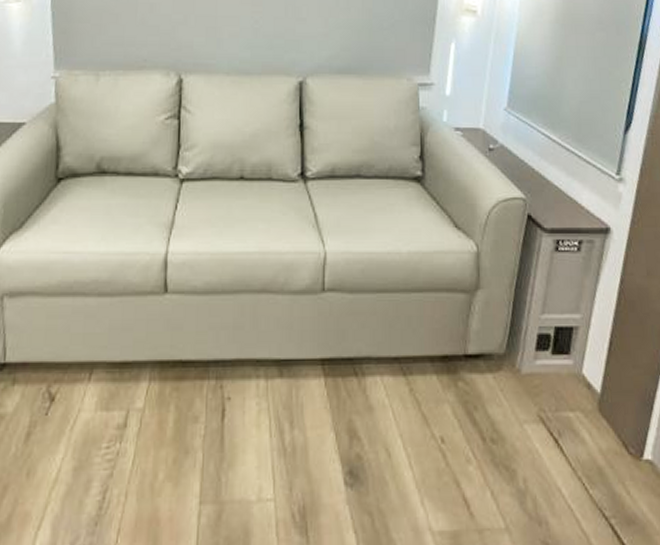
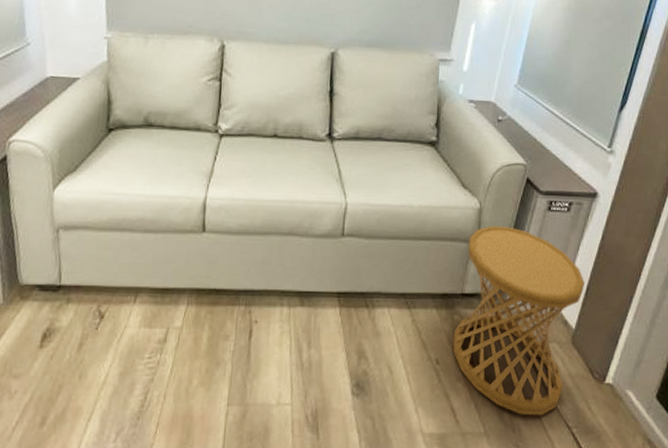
side table: none [459,272,607,505] -> present [452,226,584,416]

